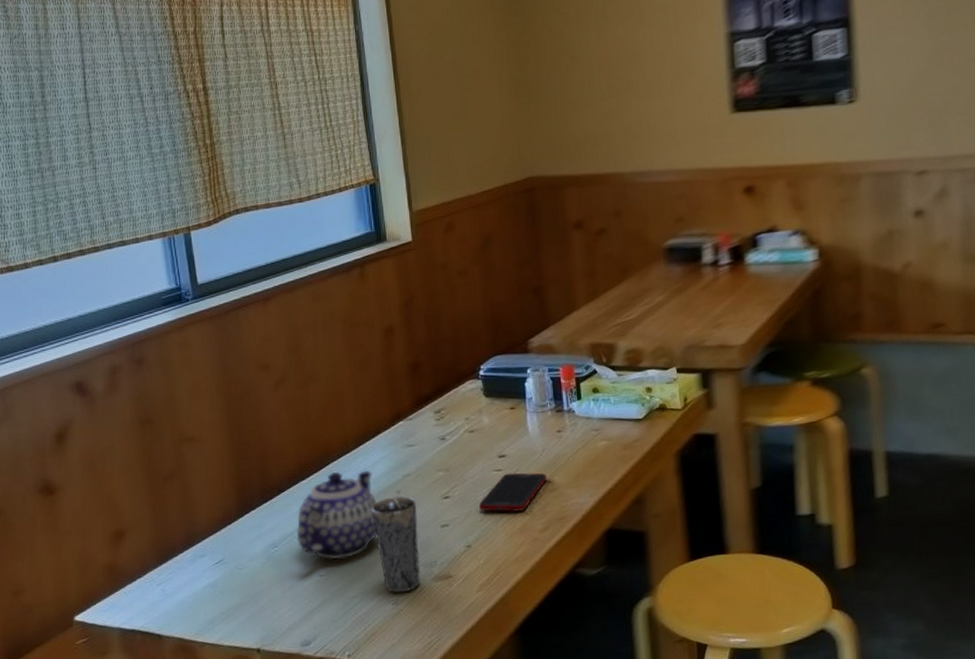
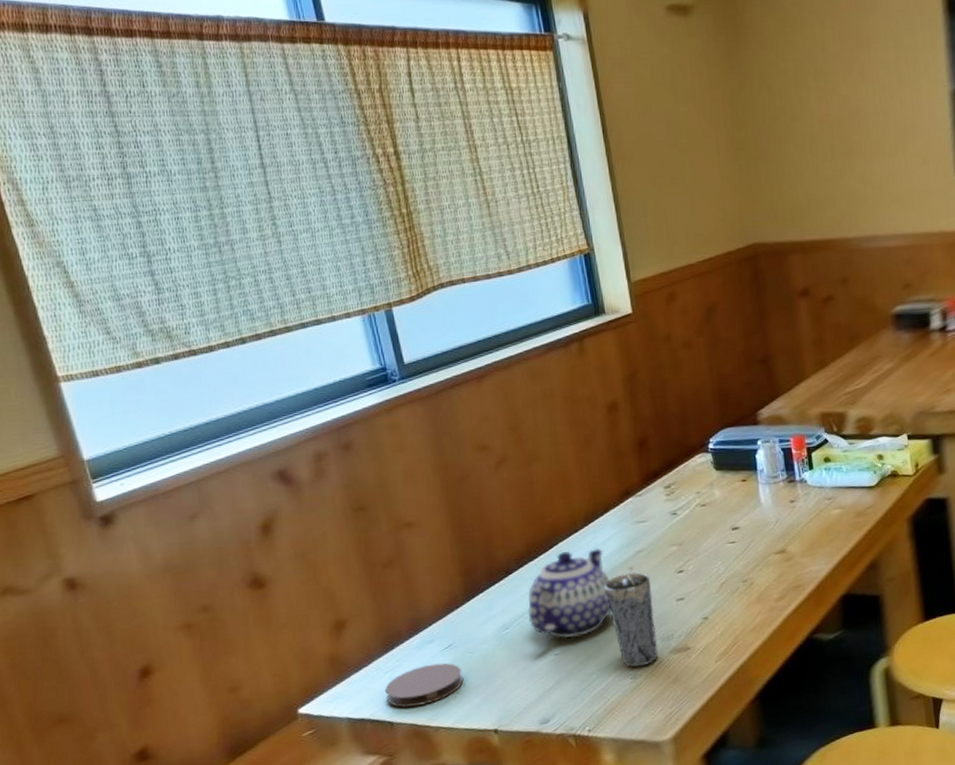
coaster: none [157,578,231,621] -> present [385,662,464,708]
cell phone: present [478,472,547,512] -> none [713,543,782,583]

